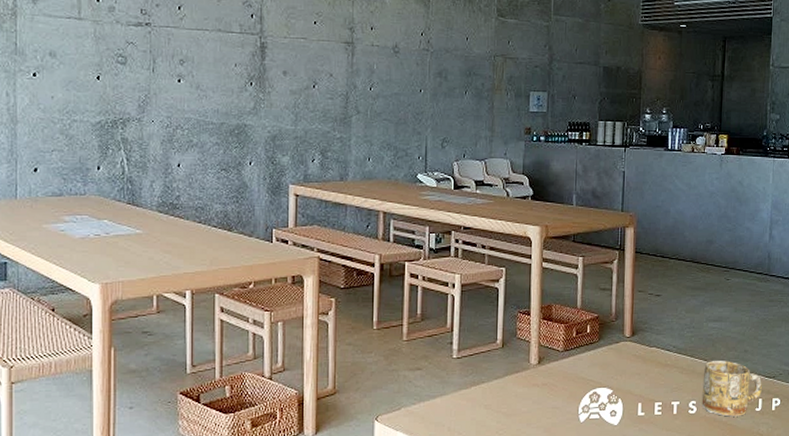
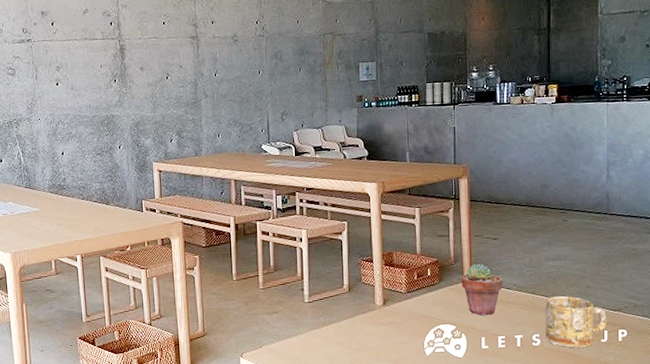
potted succulent: none [621,321,663,379] -> present [461,263,503,316]

